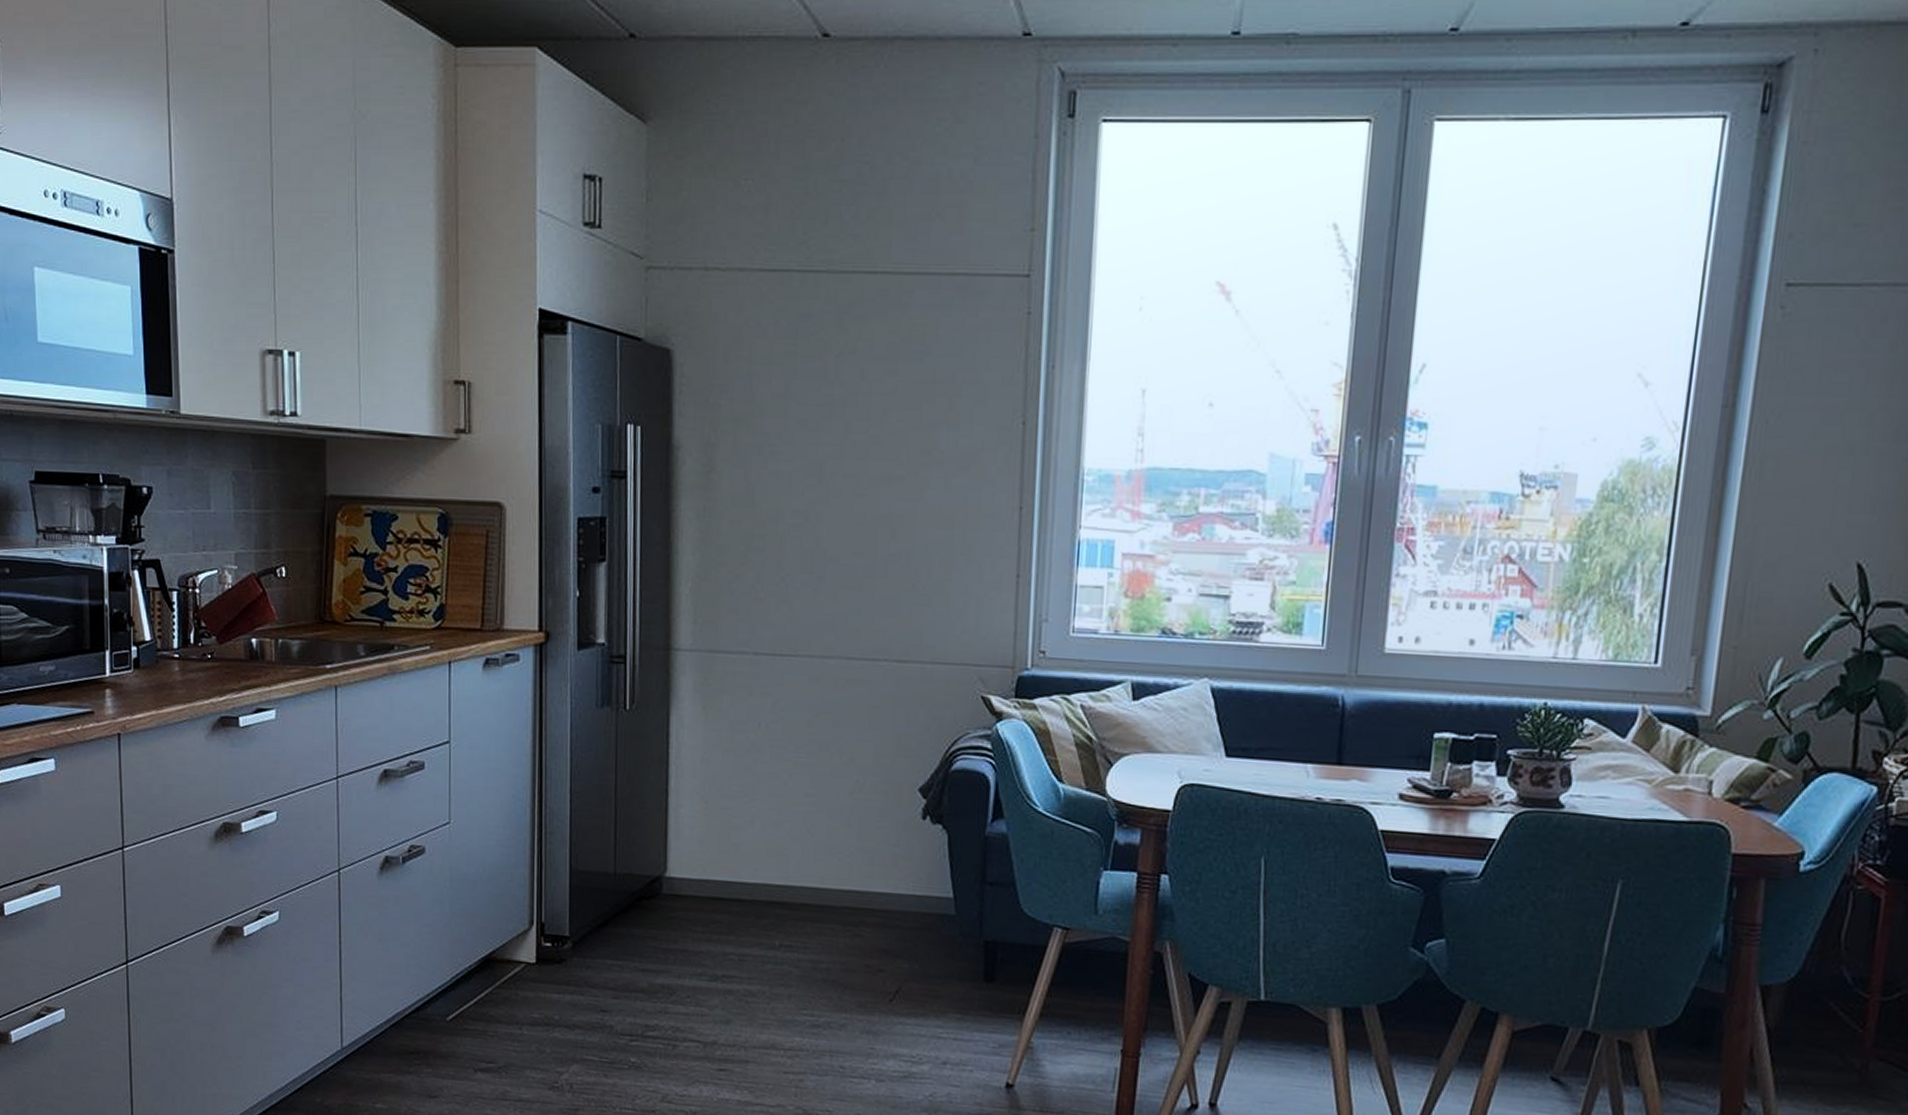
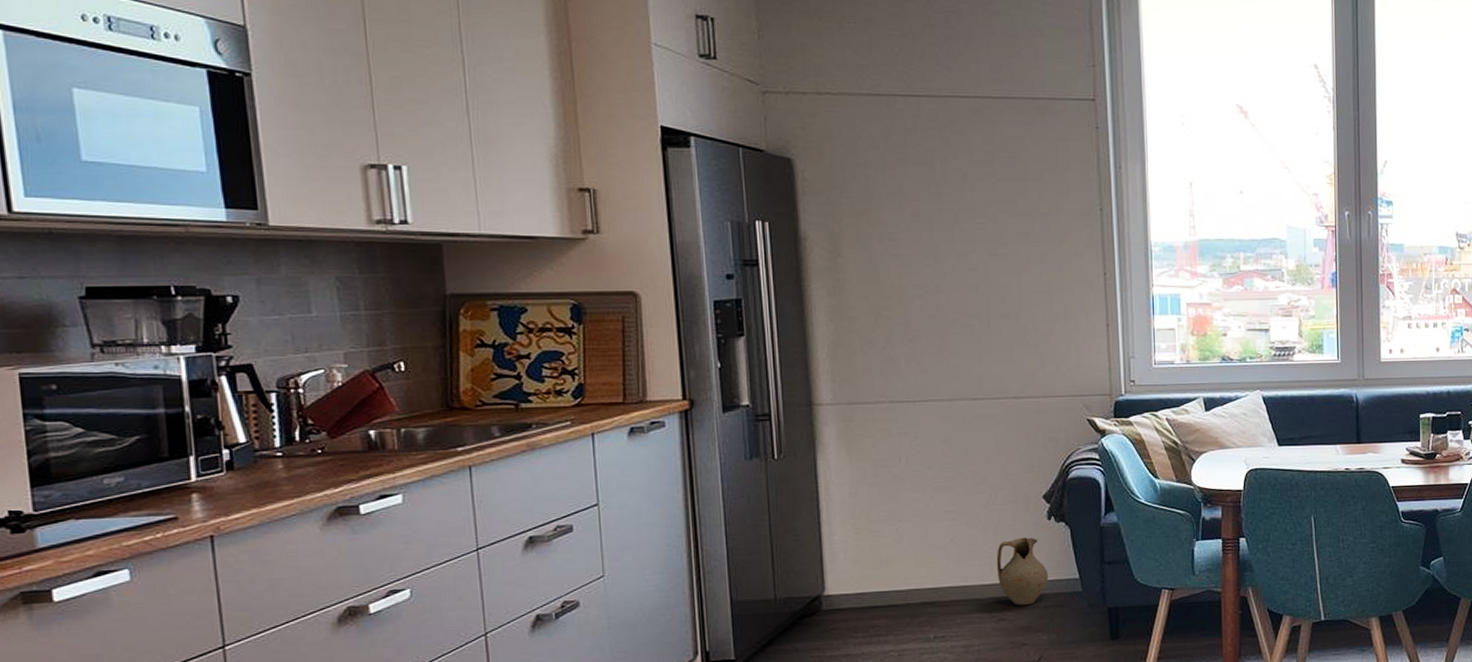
ceramic jug: none [857,837,917,923] -> present [996,537,1049,606]

